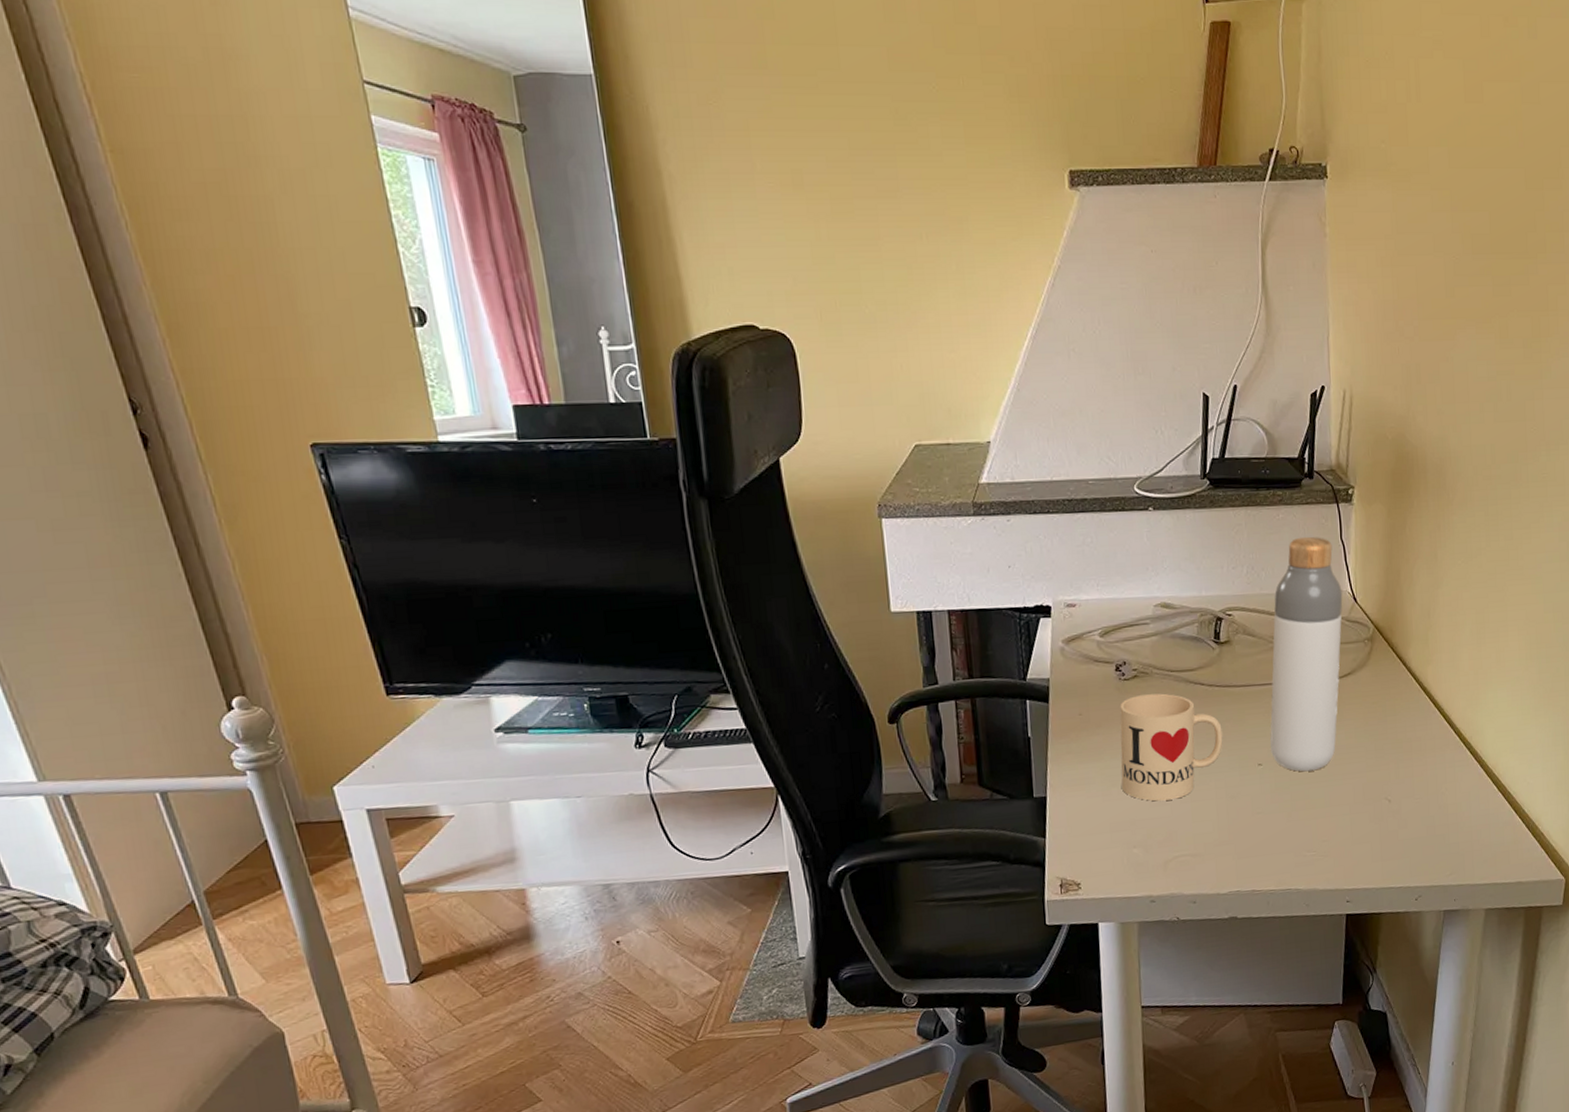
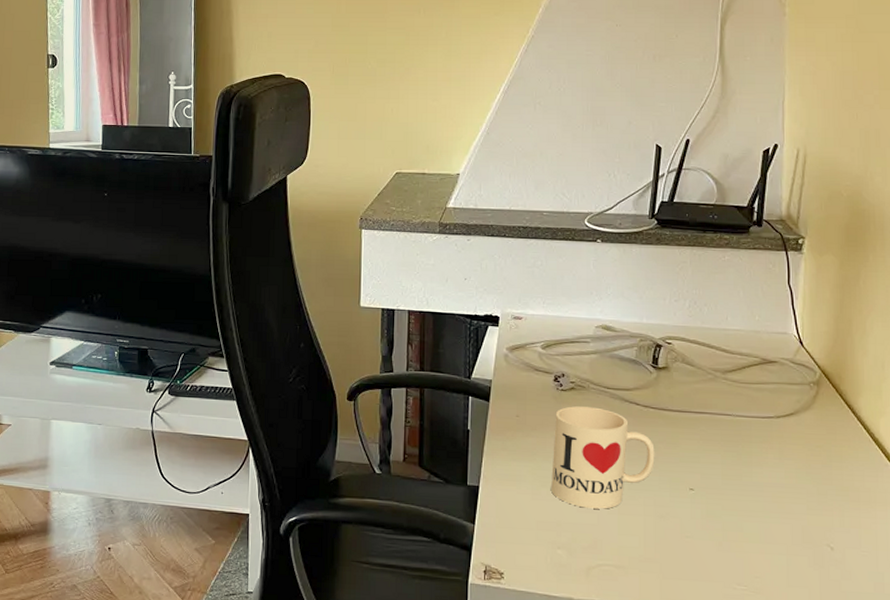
bottle: present [1270,536,1343,772] -> none [704,279,788,505]

